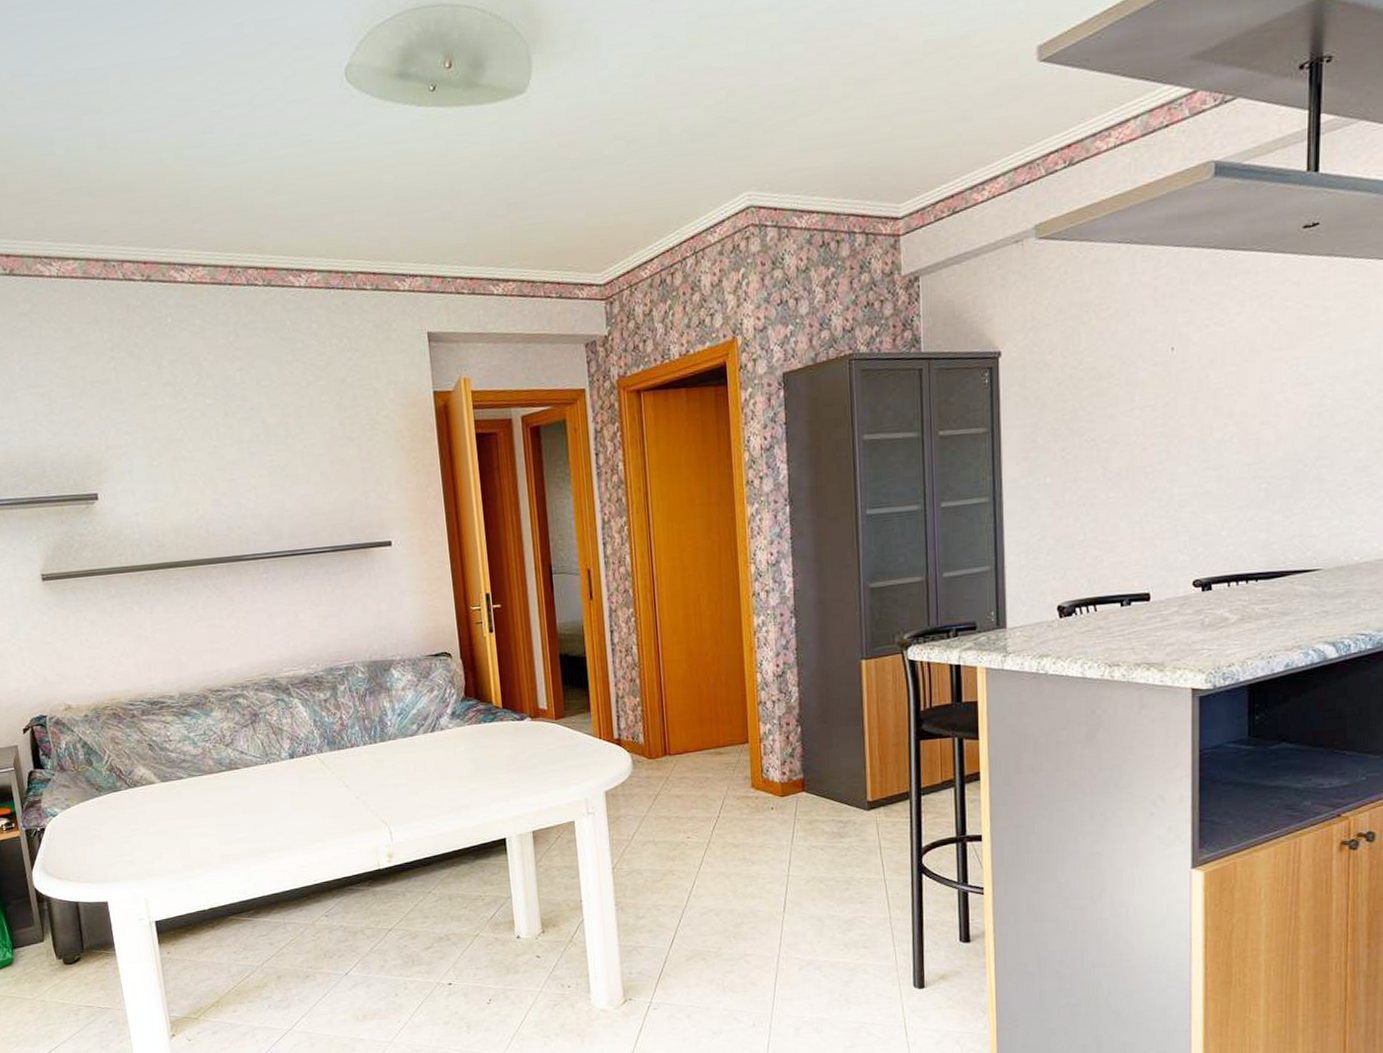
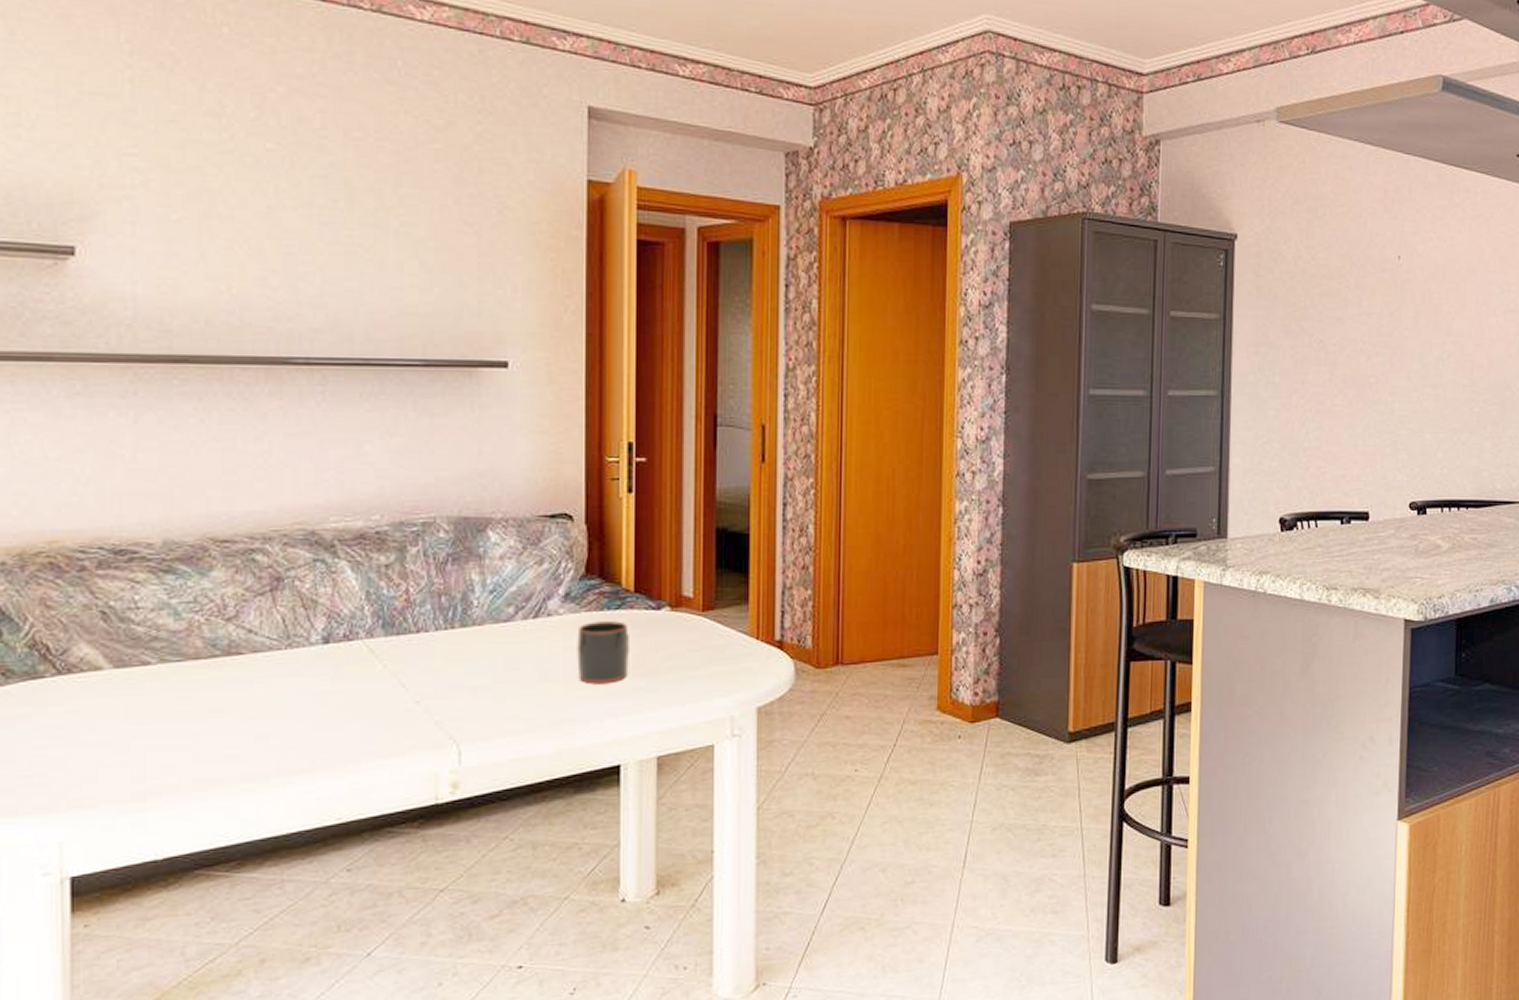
mug: none [464,731,505,778] -> present [577,621,631,683]

